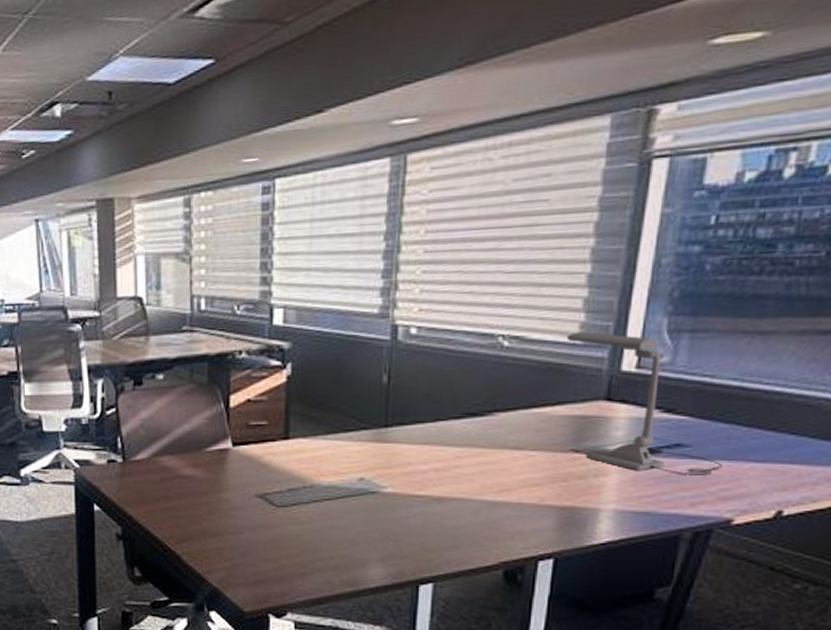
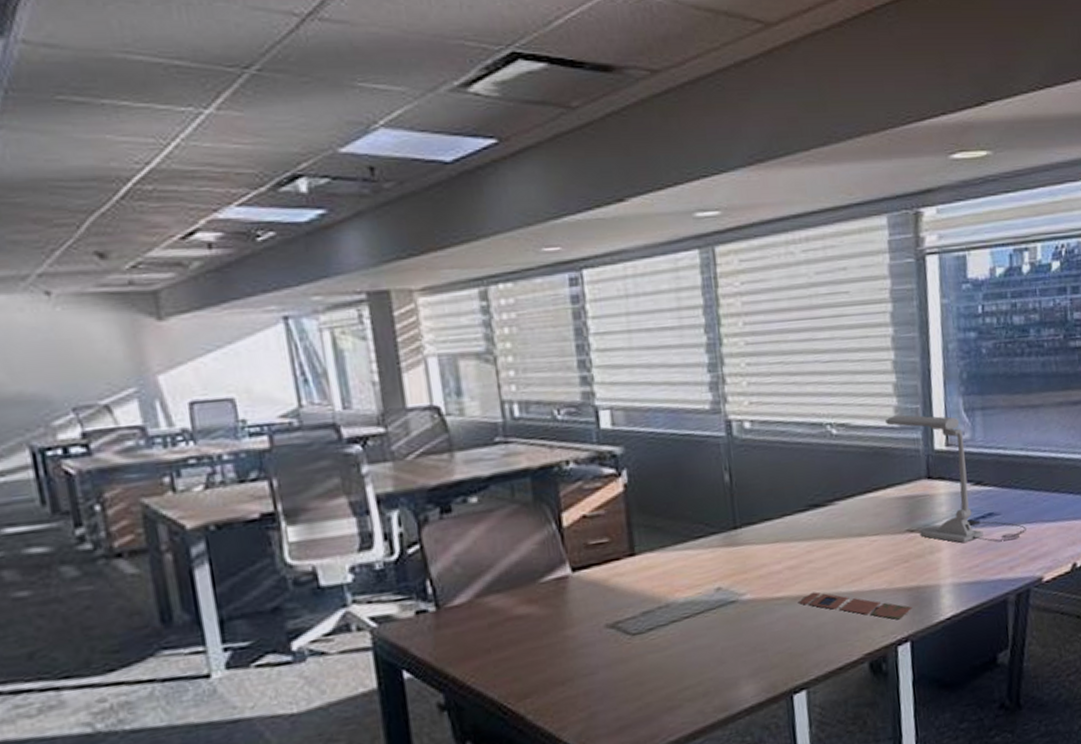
papers: none [439,496,562,536] -> present [799,592,912,620]

